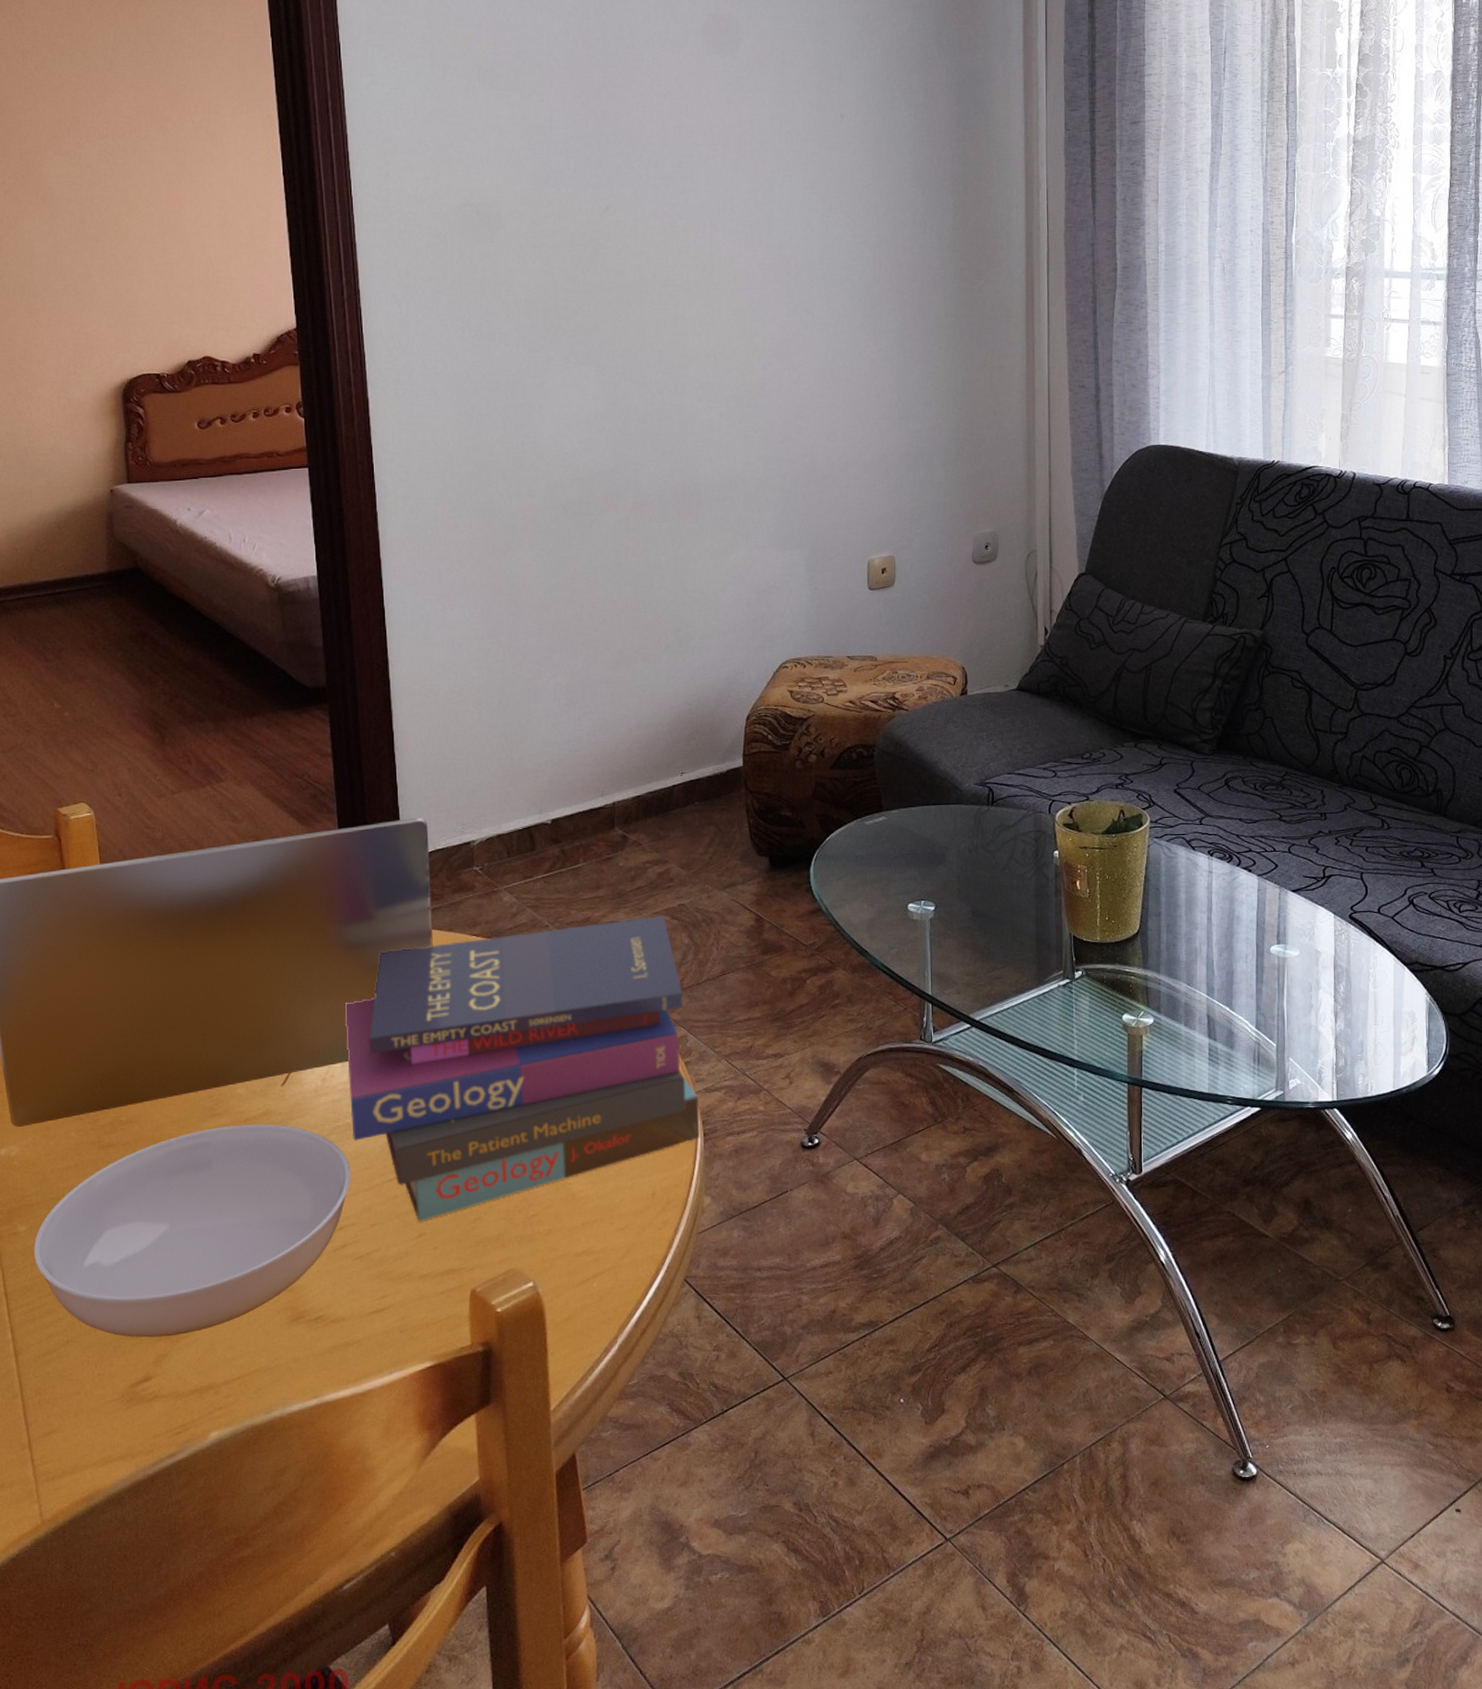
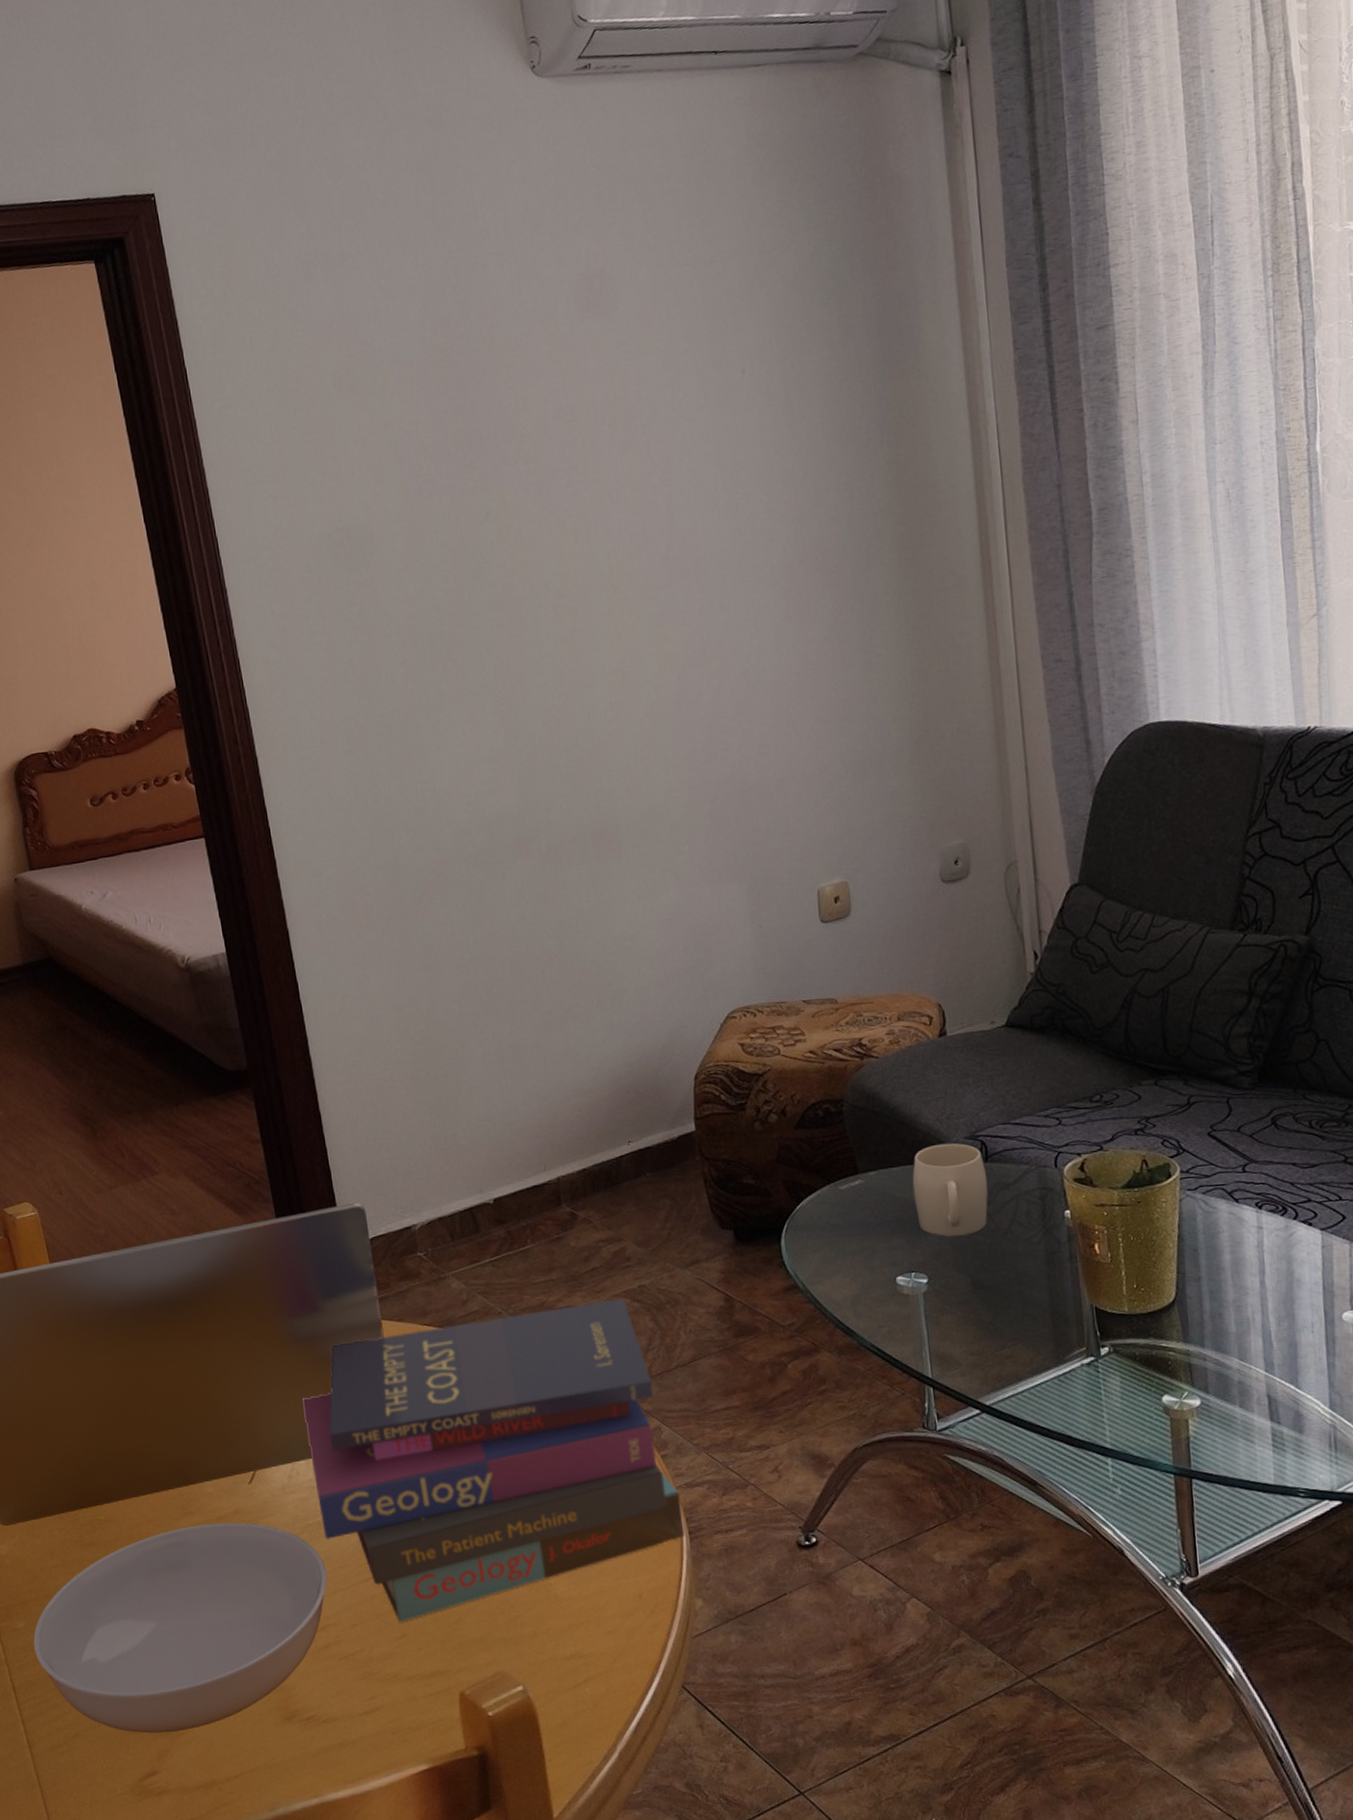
mug: none [928,788,992,870] -> present [912,1143,989,1237]

